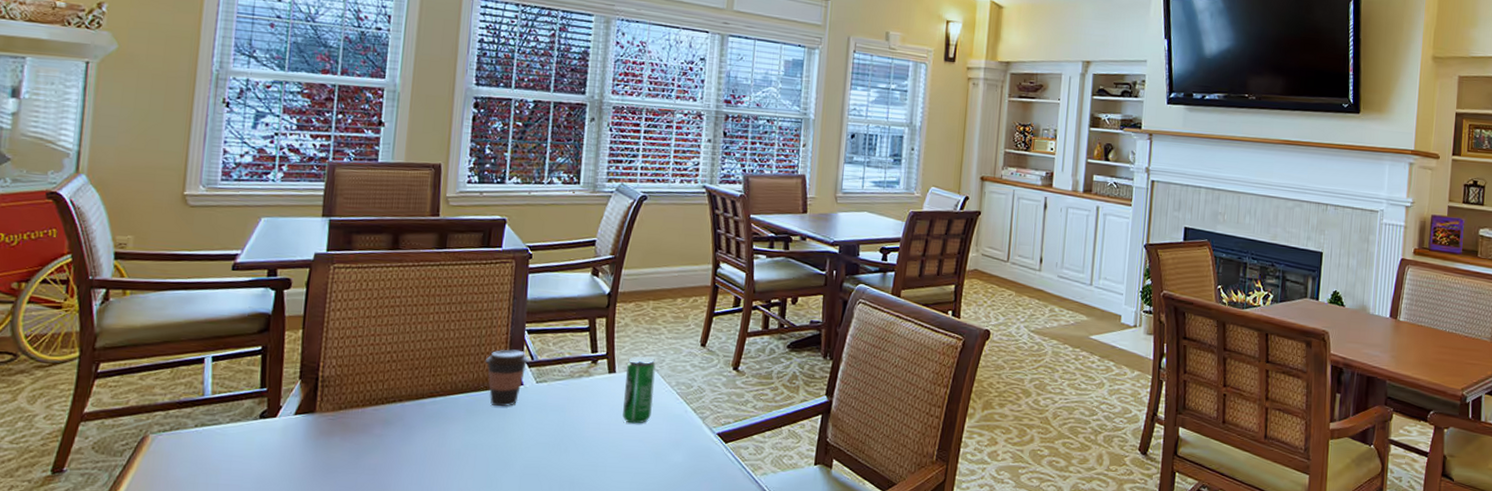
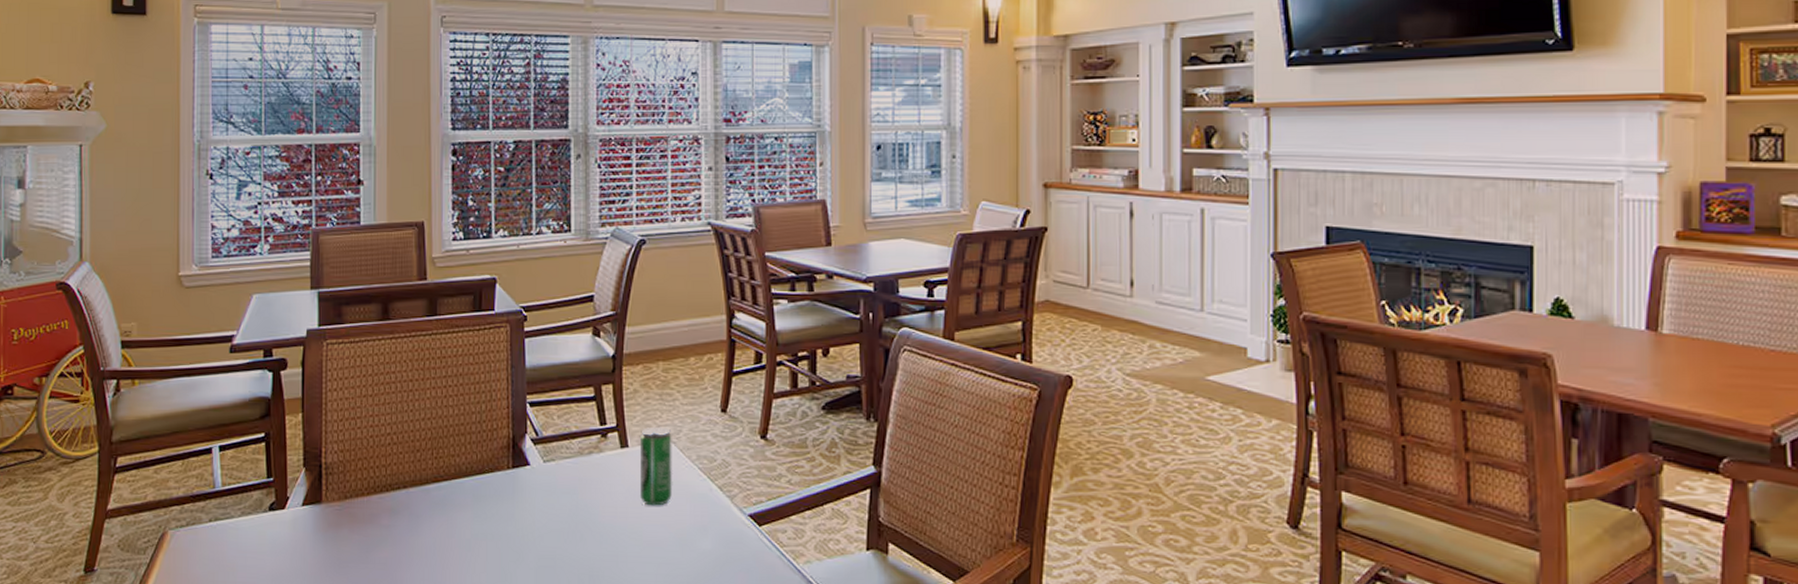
coffee cup: present [486,349,530,407] -> none [488,425,535,491]

